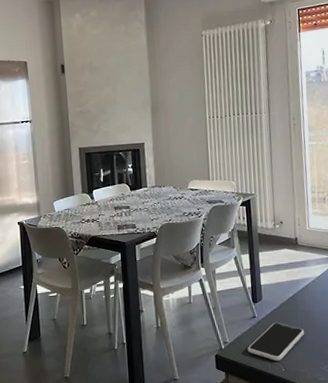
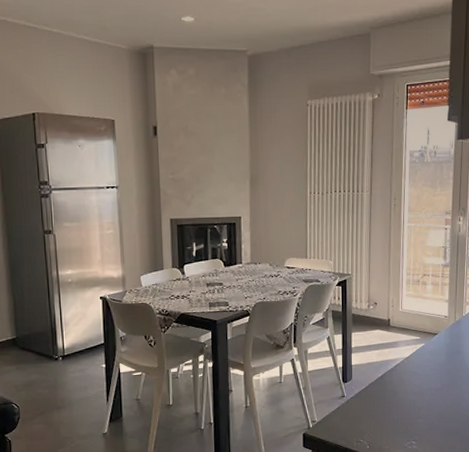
smartphone: present [247,322,305,362] -> none [335,401,391,439]

